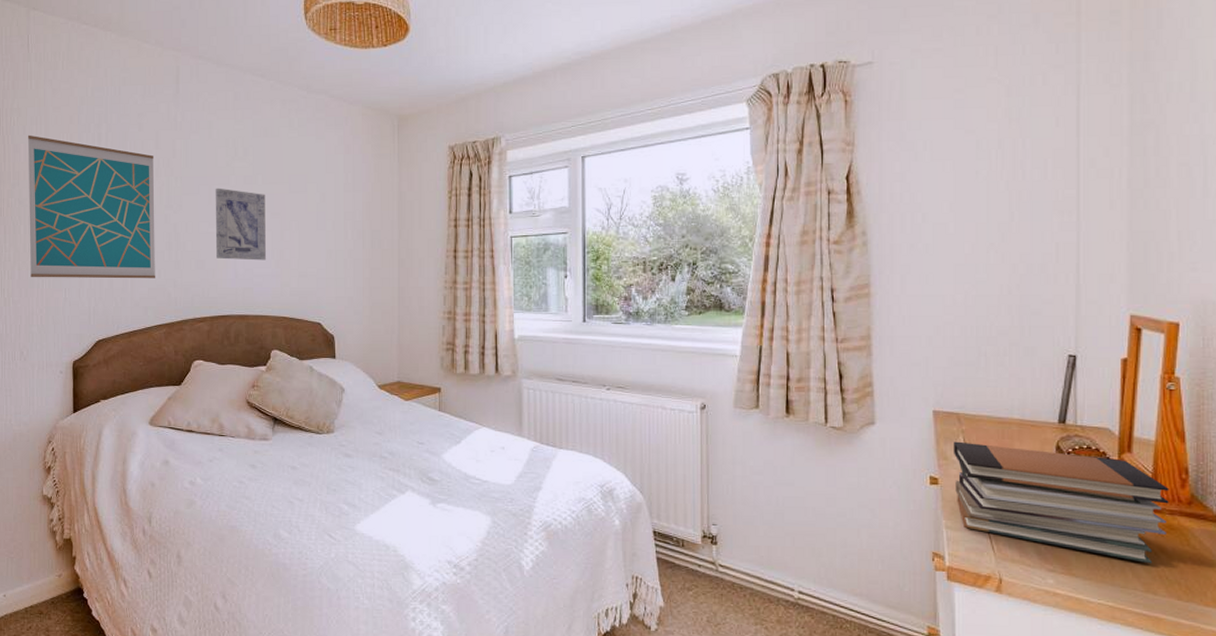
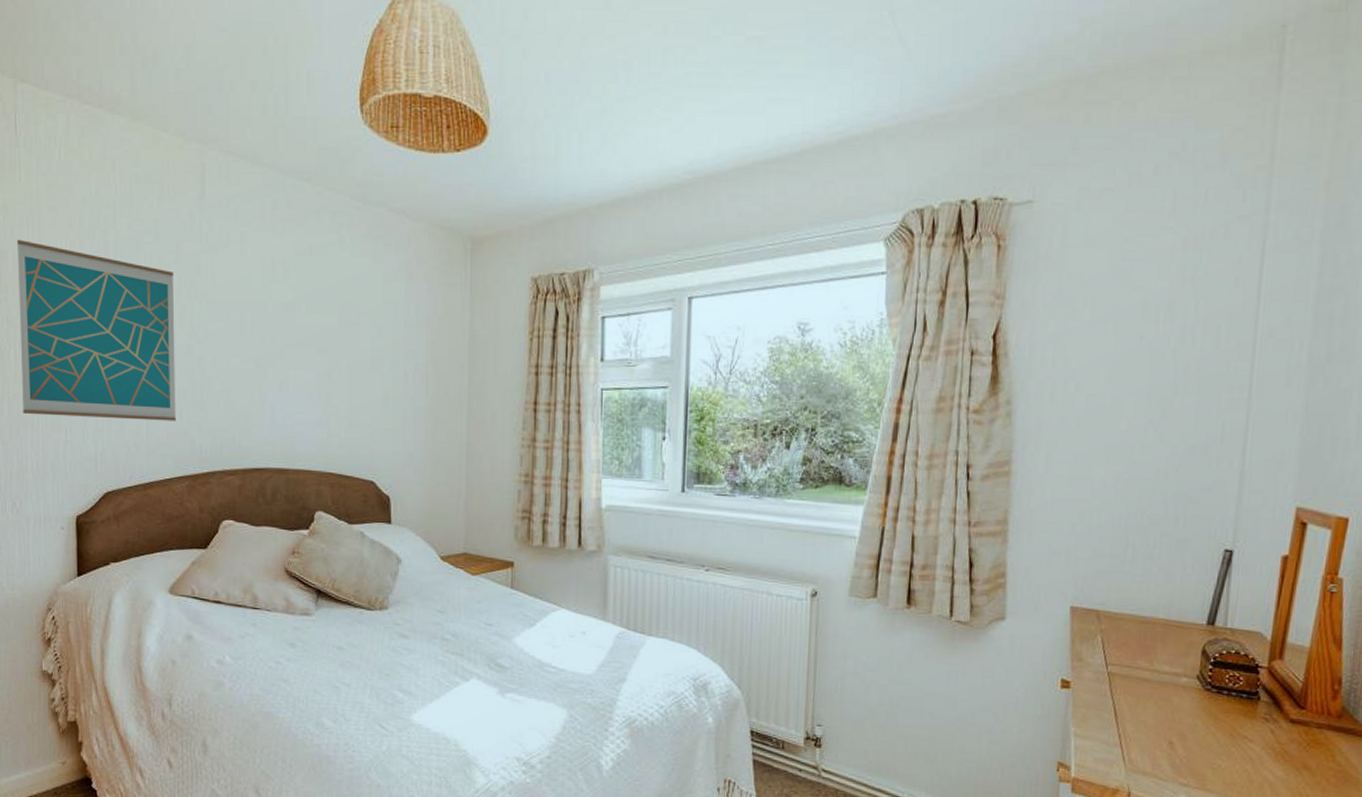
wall art: present [215,188,267,261] -> none [249,315,311,405]
book stack: present [953,441,1169,564] -> none [1088,641,1319,781]

